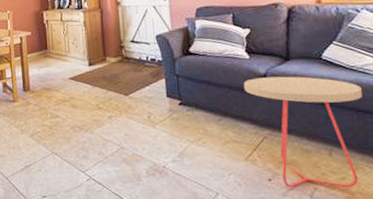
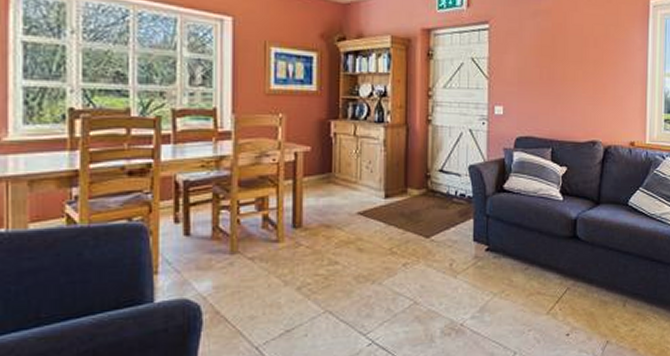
side table: present [243,76,362,189] -> none [554,222,657,343]

